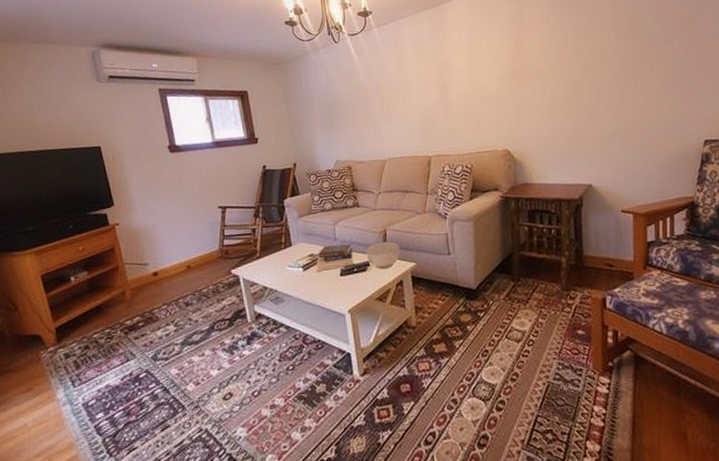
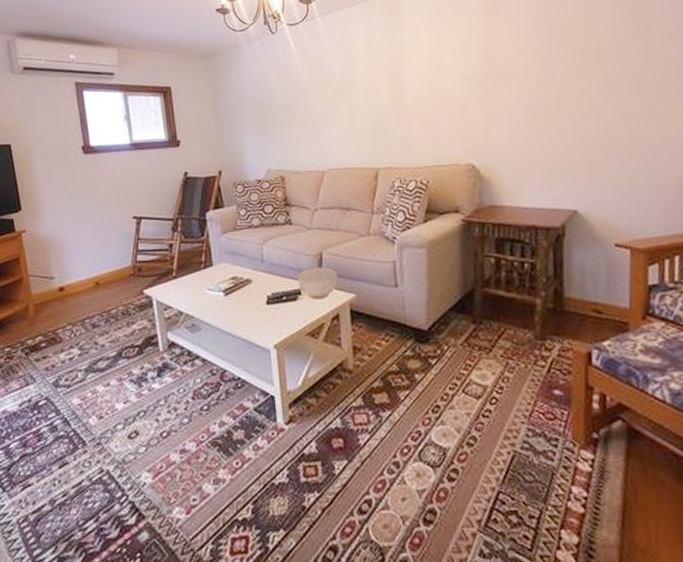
books: present [316,243,354,271] -> none [239,267,283,297]

